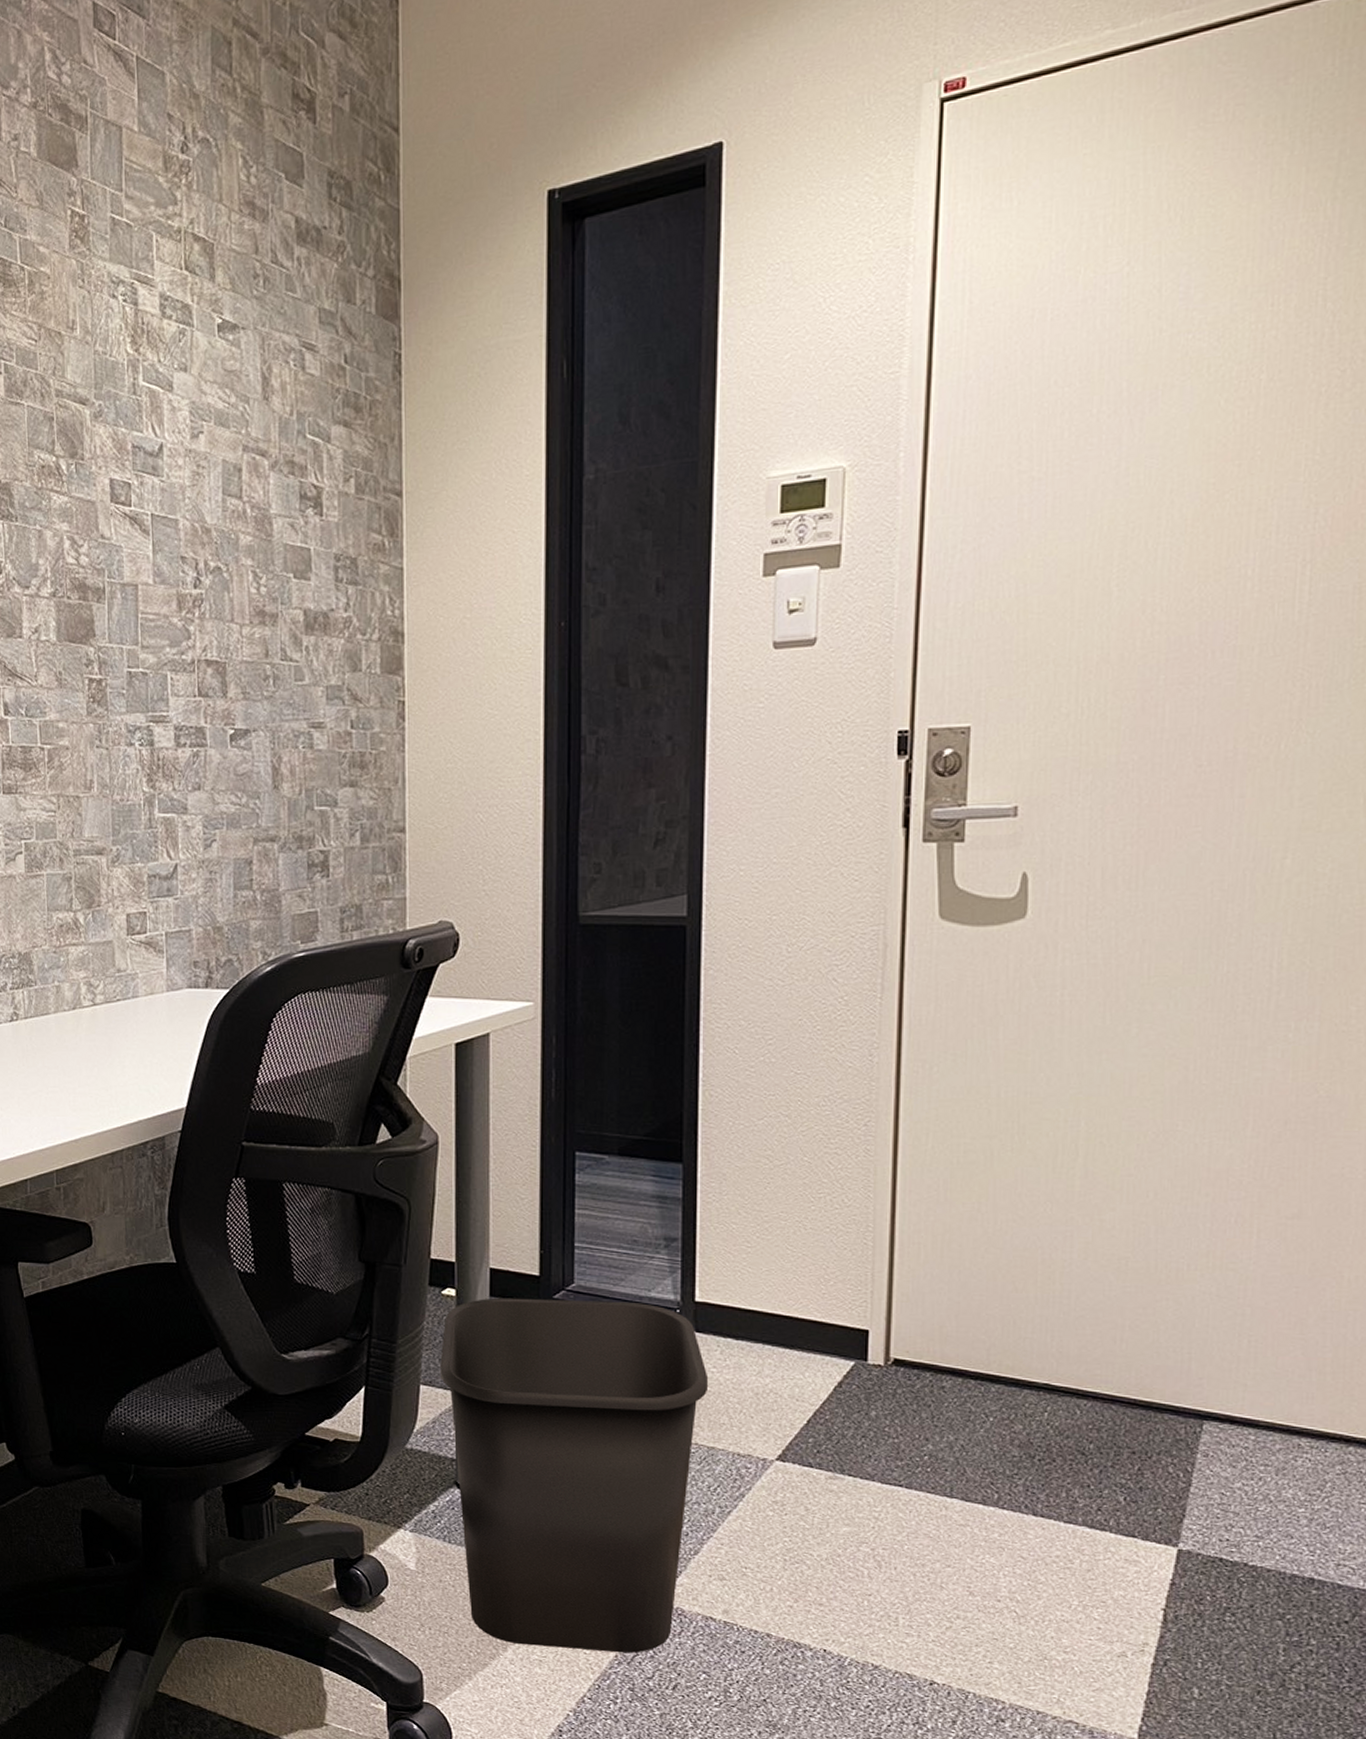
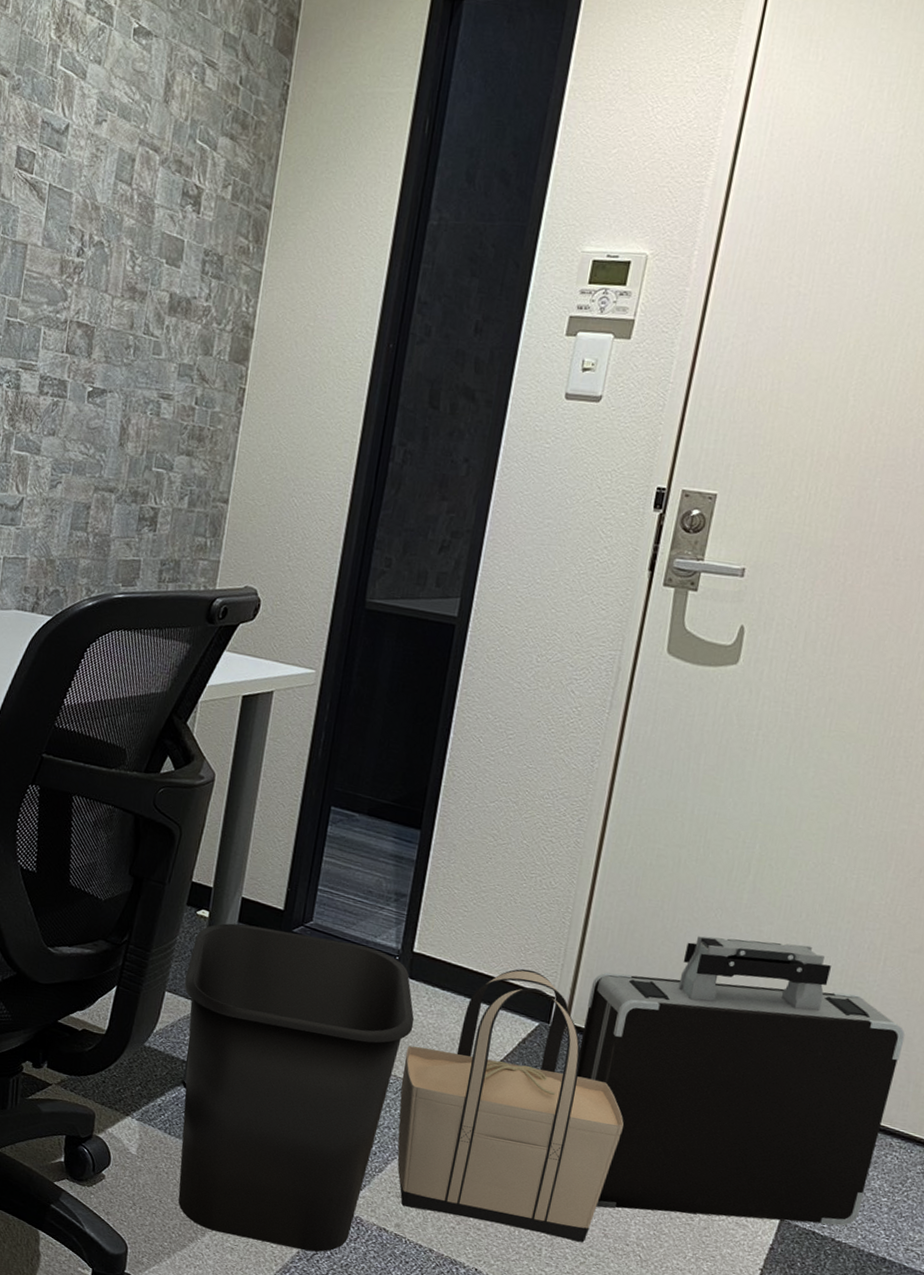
shopping bag: none [704,1303,972,1604] -> present [397,968,624,1242]
briefcase: none [906,1229,1297,1563] -> present [576,936,905,1226]

